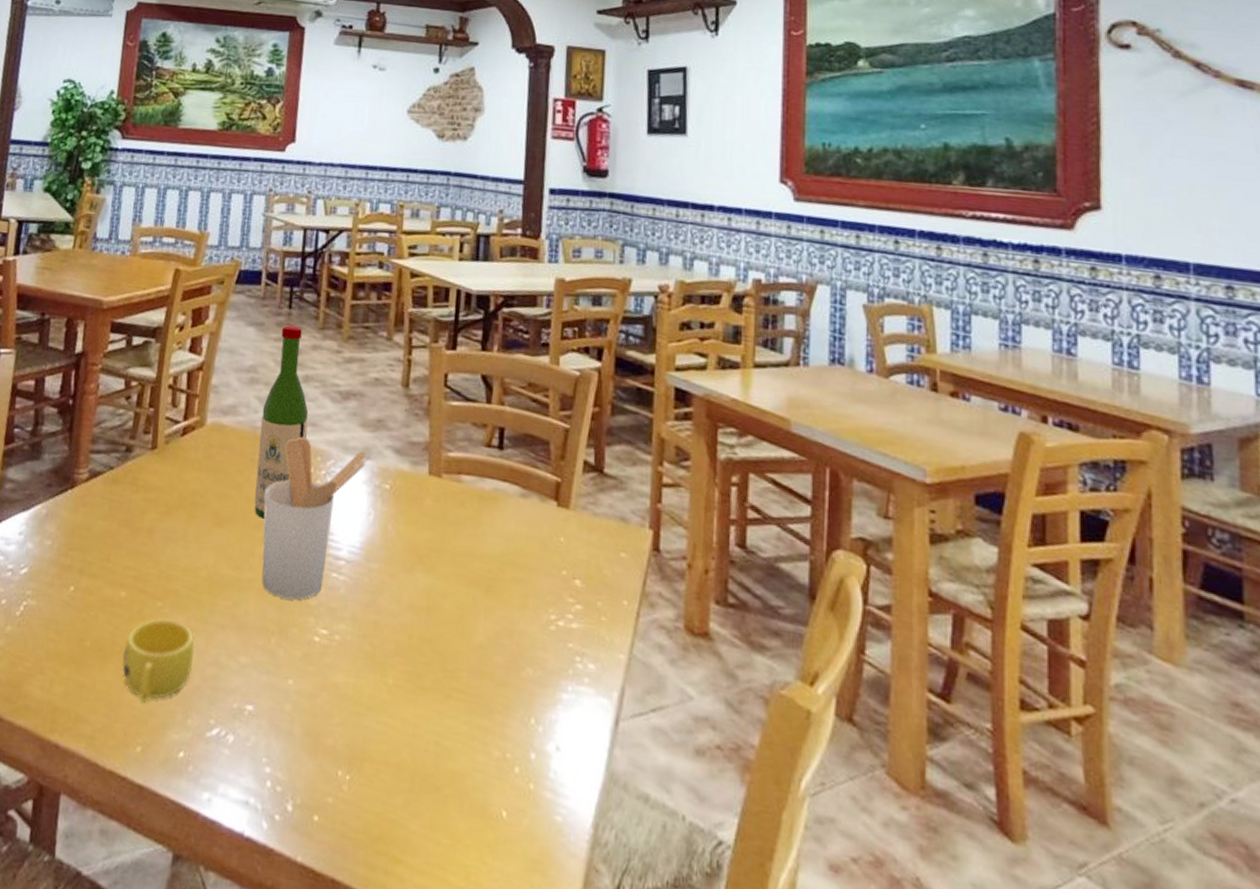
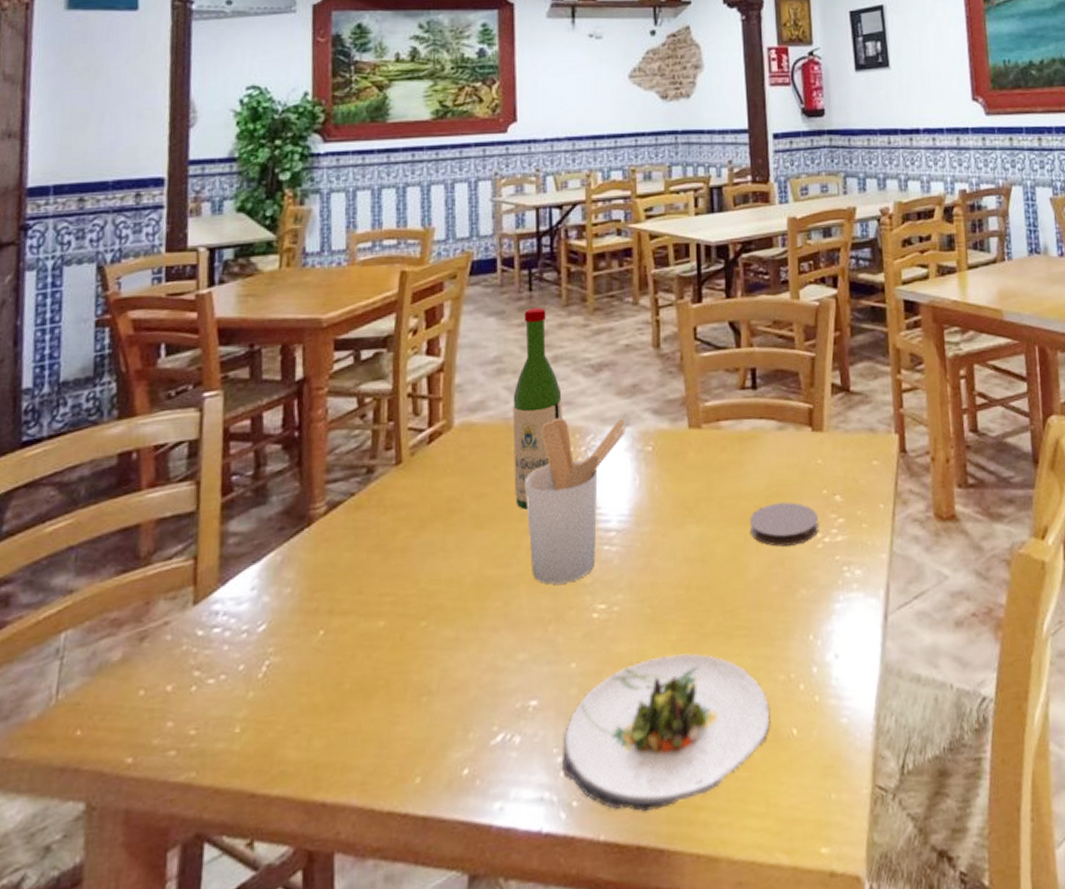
cup: present [121,618,195,703] -> none [388,636,469,731]
salad plate: none [269,696,481,850] -> present [563,653,771,813]
coaster: none [480,571,554,621] -> present [750,502,818,547]

